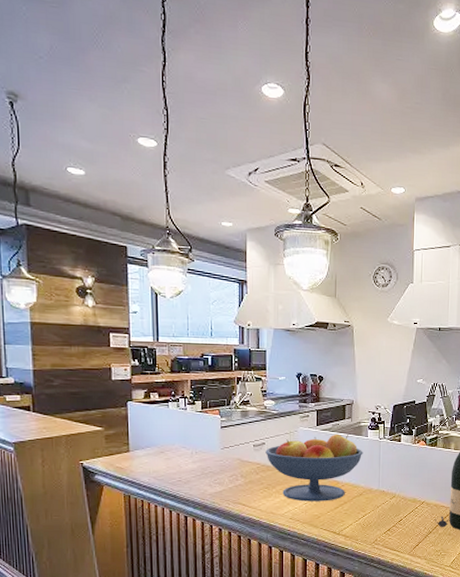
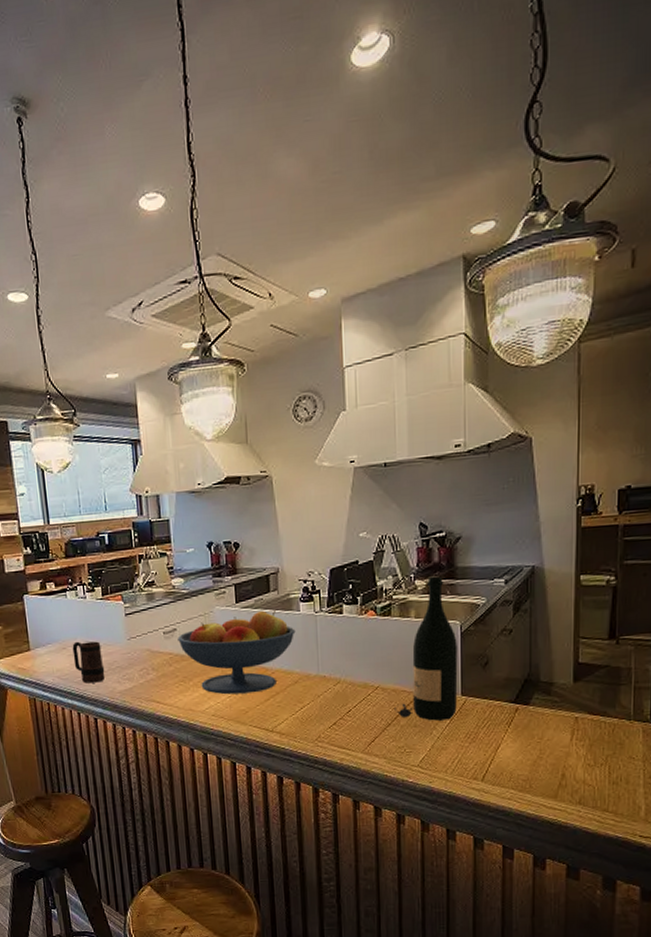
mug: none [170,447,198,485] -> present [72,641,106,683]

